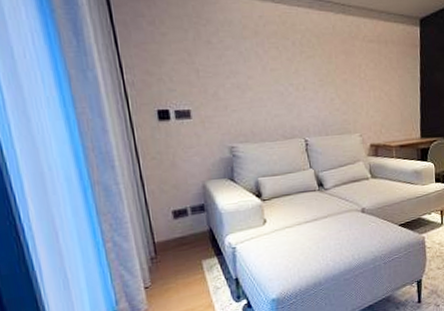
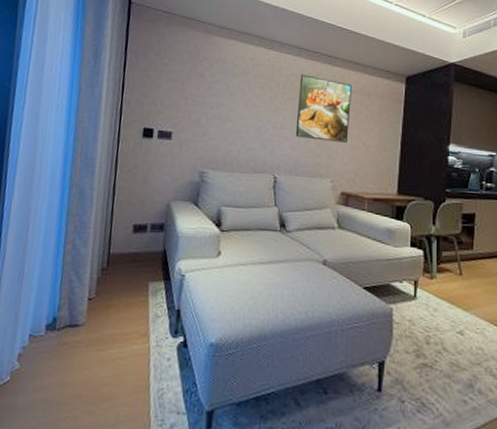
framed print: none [315,27,371,97] -> present [295,73,352,143]

